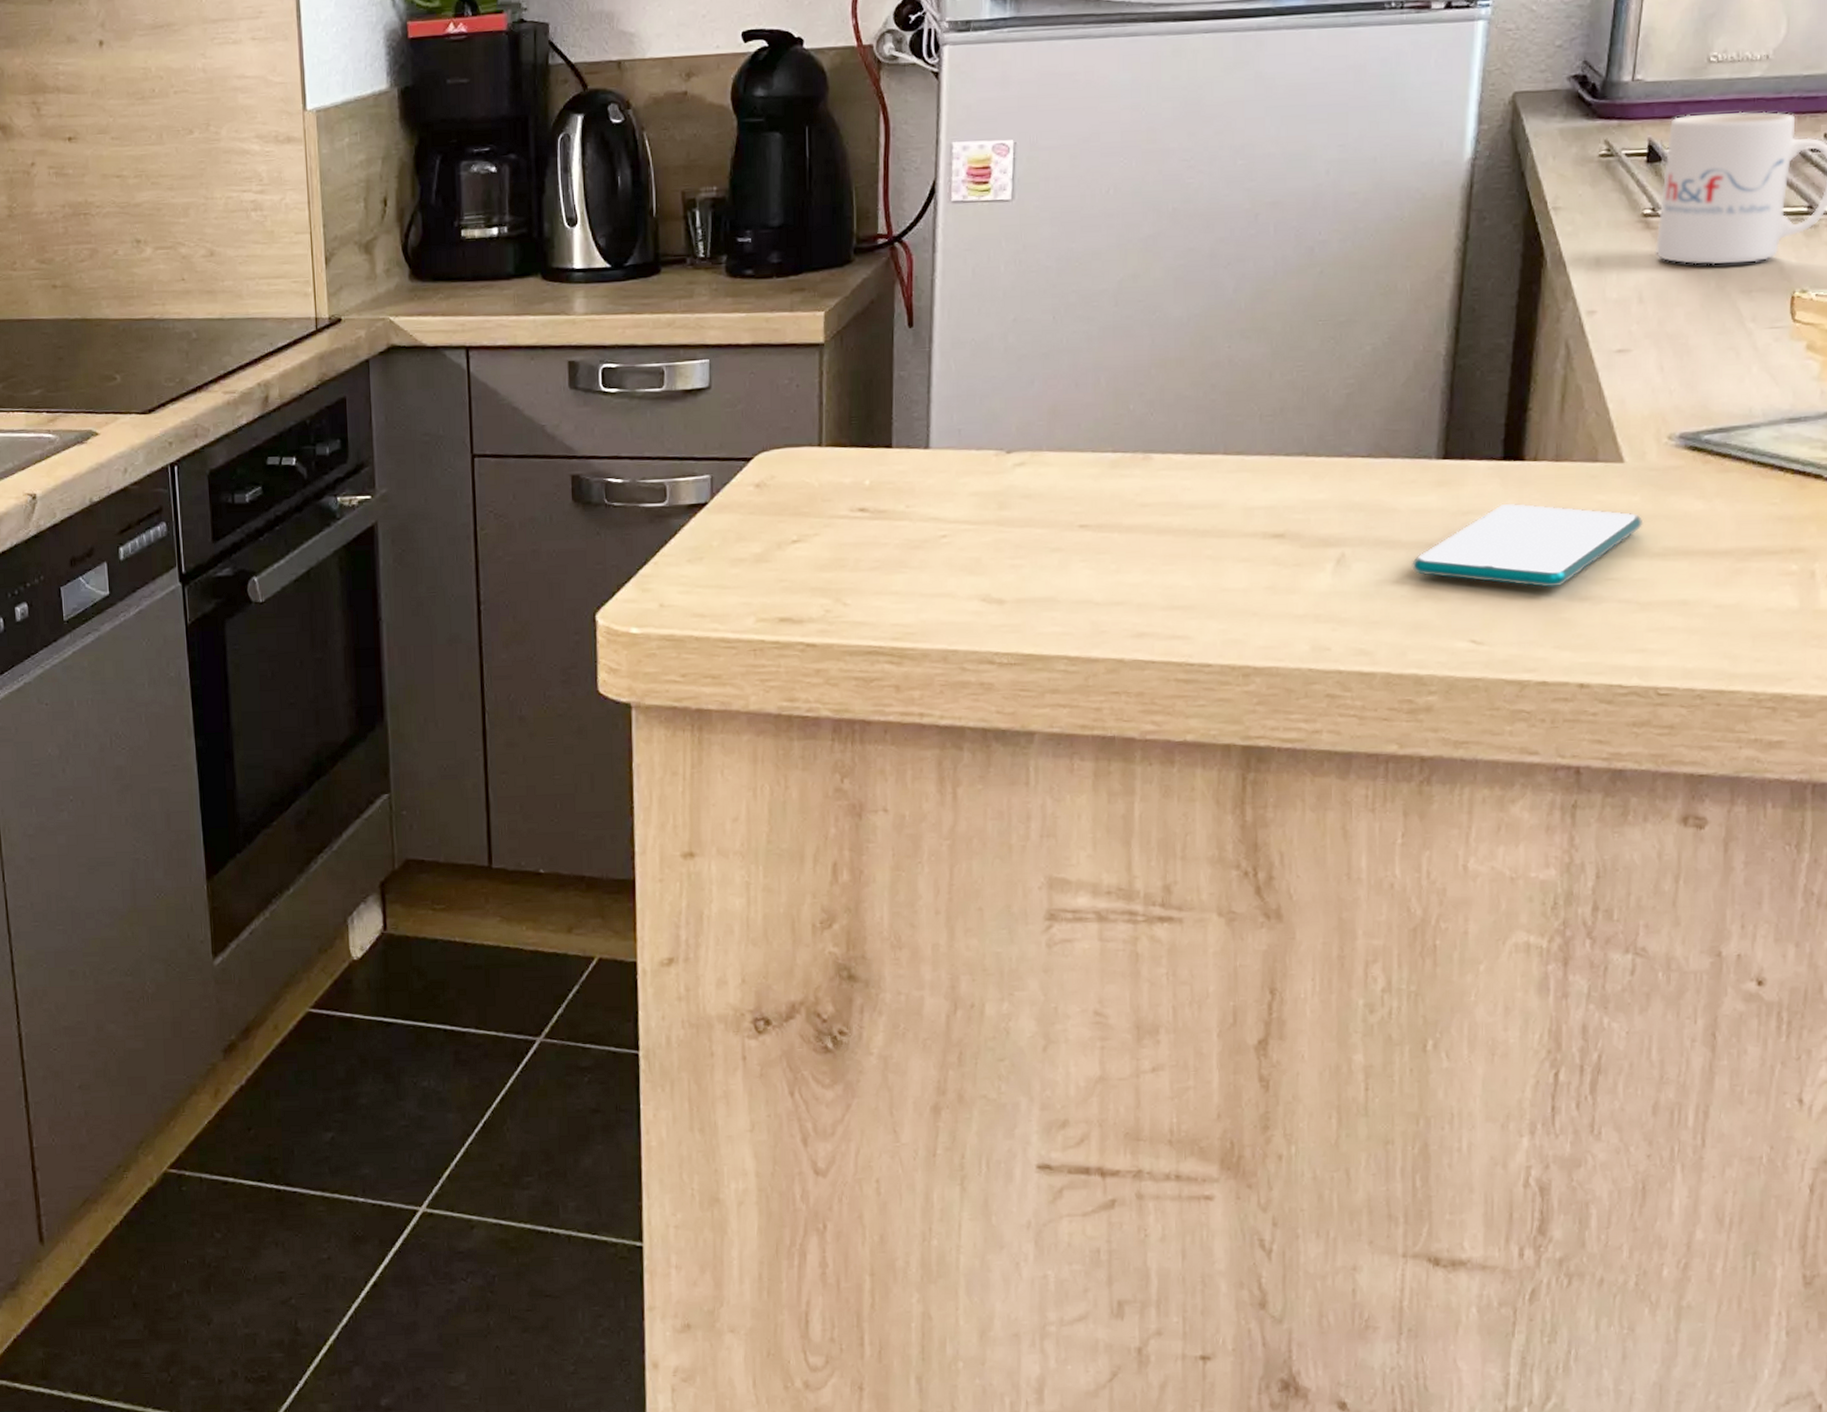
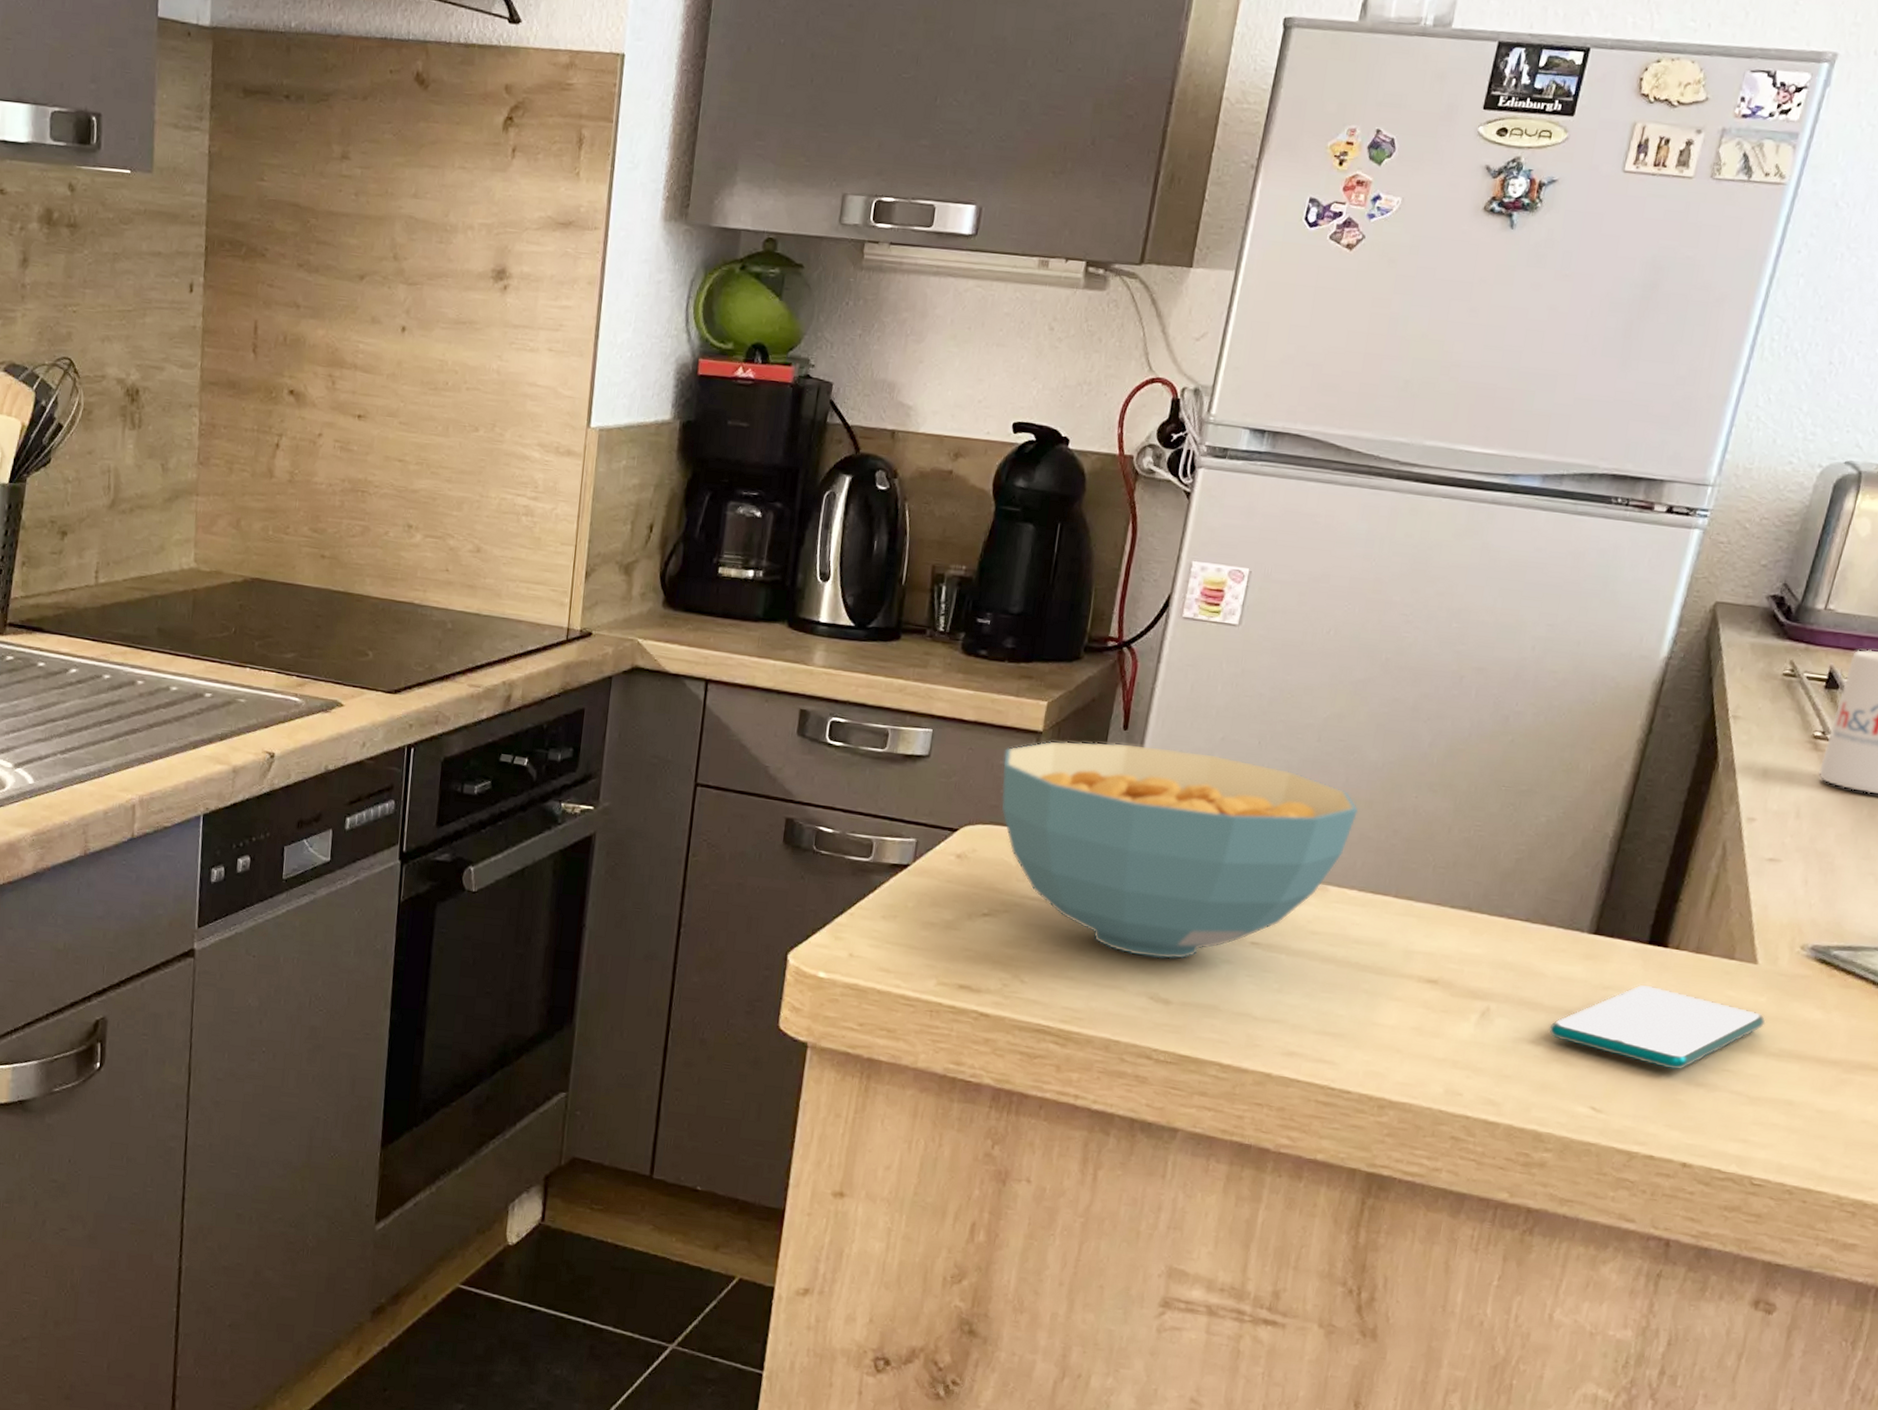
cereal bowl: none [788,337,1171,559] -> present [1001,741,1359,959]

